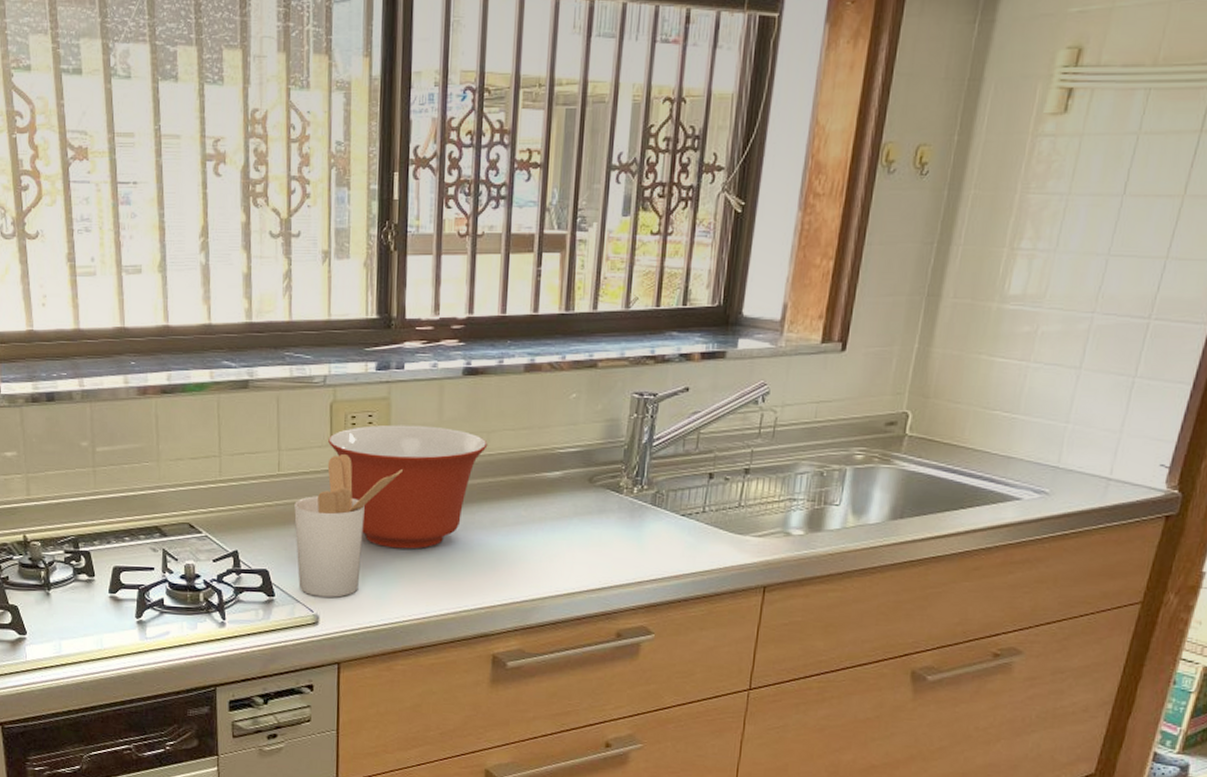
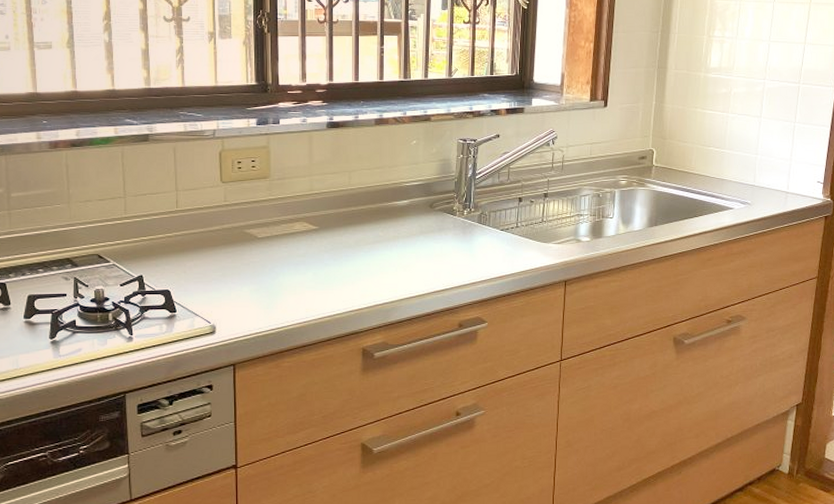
utensil holder: present [294,454,402,598] -> none [191,193,282,310]
mixing bowl: present [328,424,488,549] -> none [219,167,350,267]

